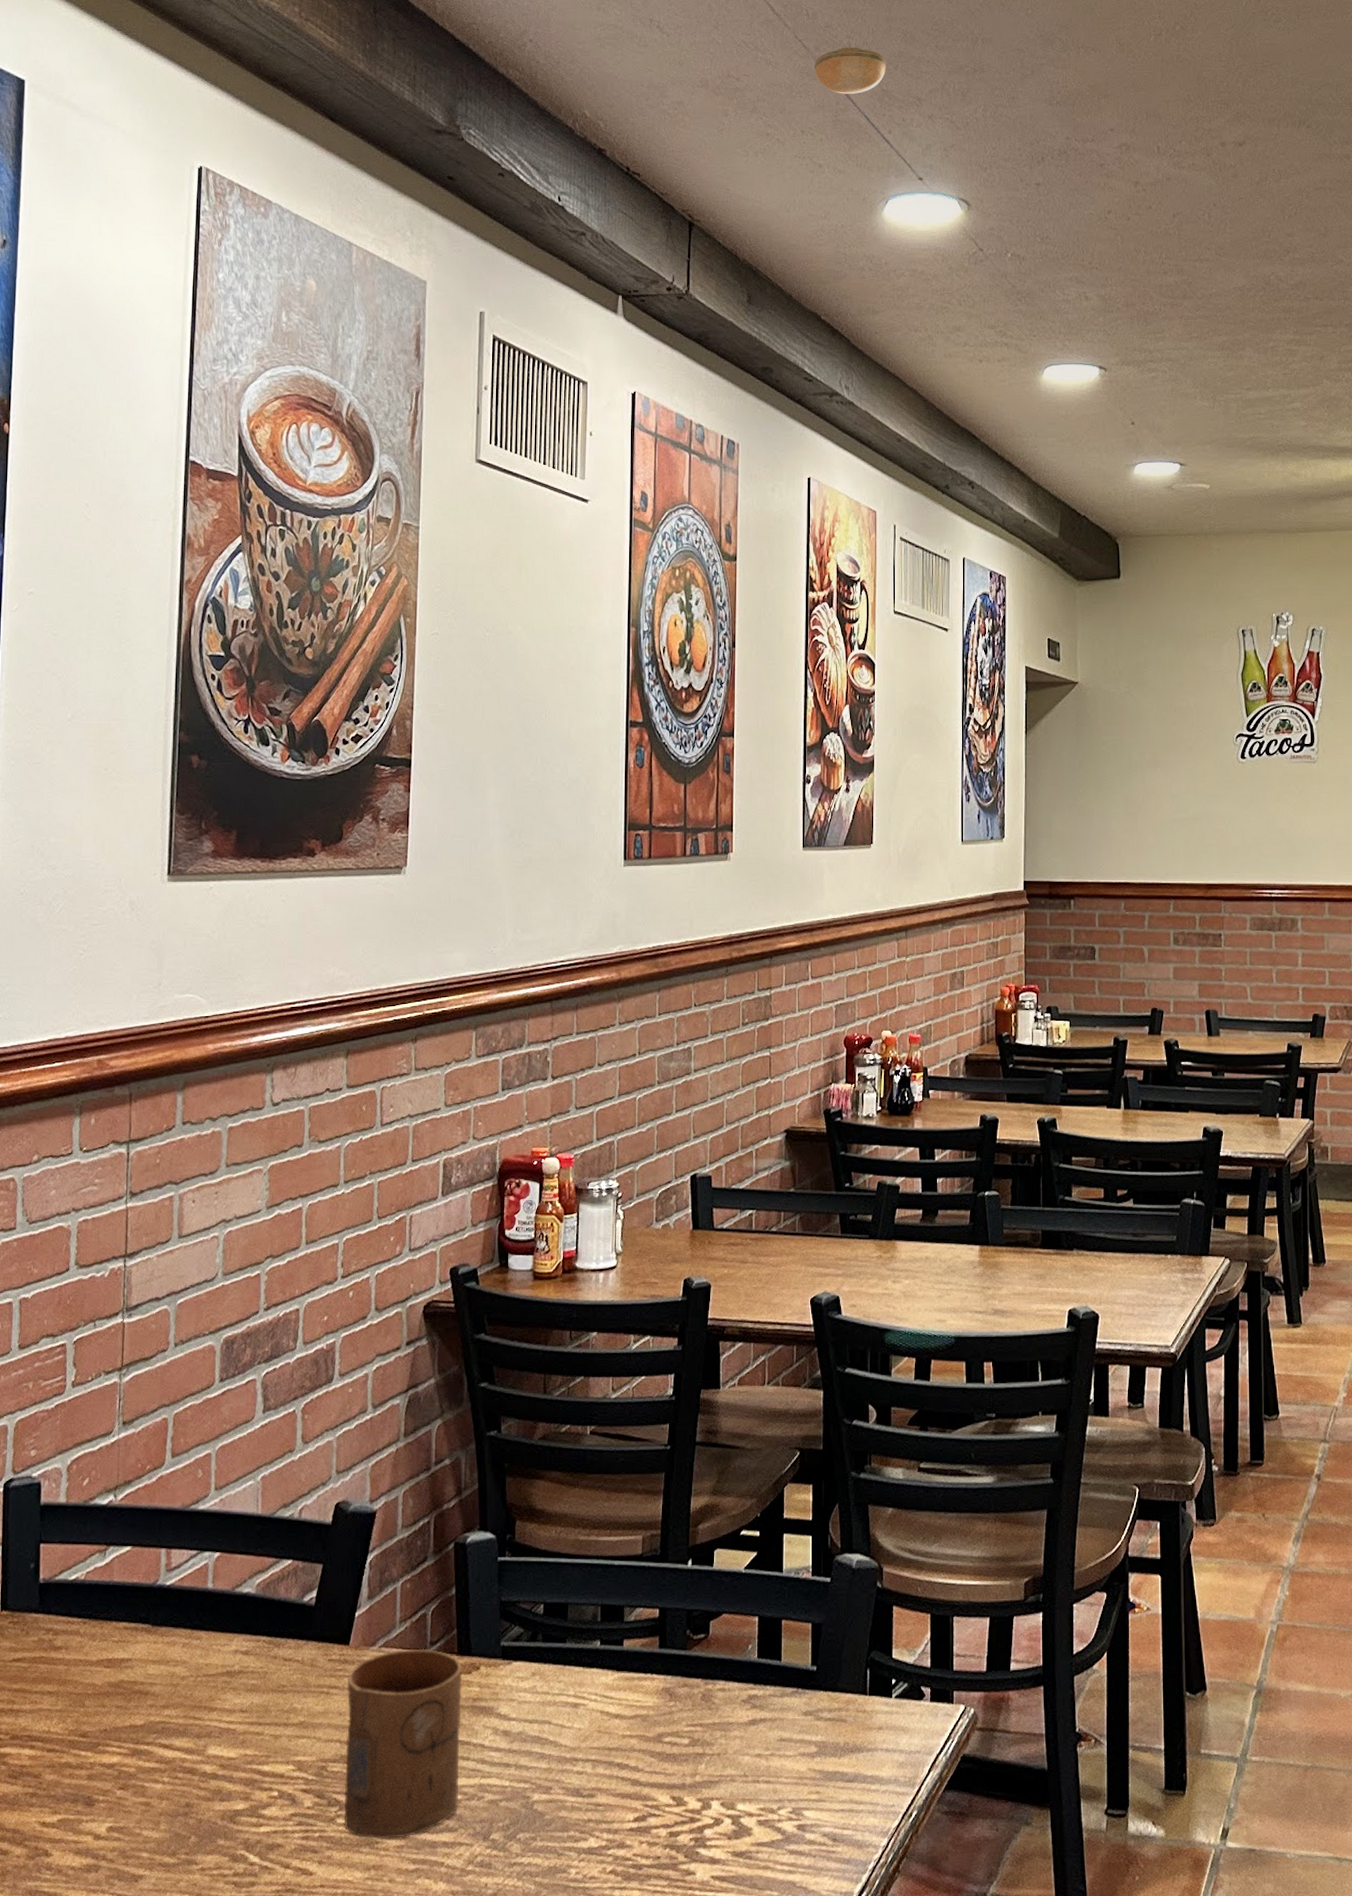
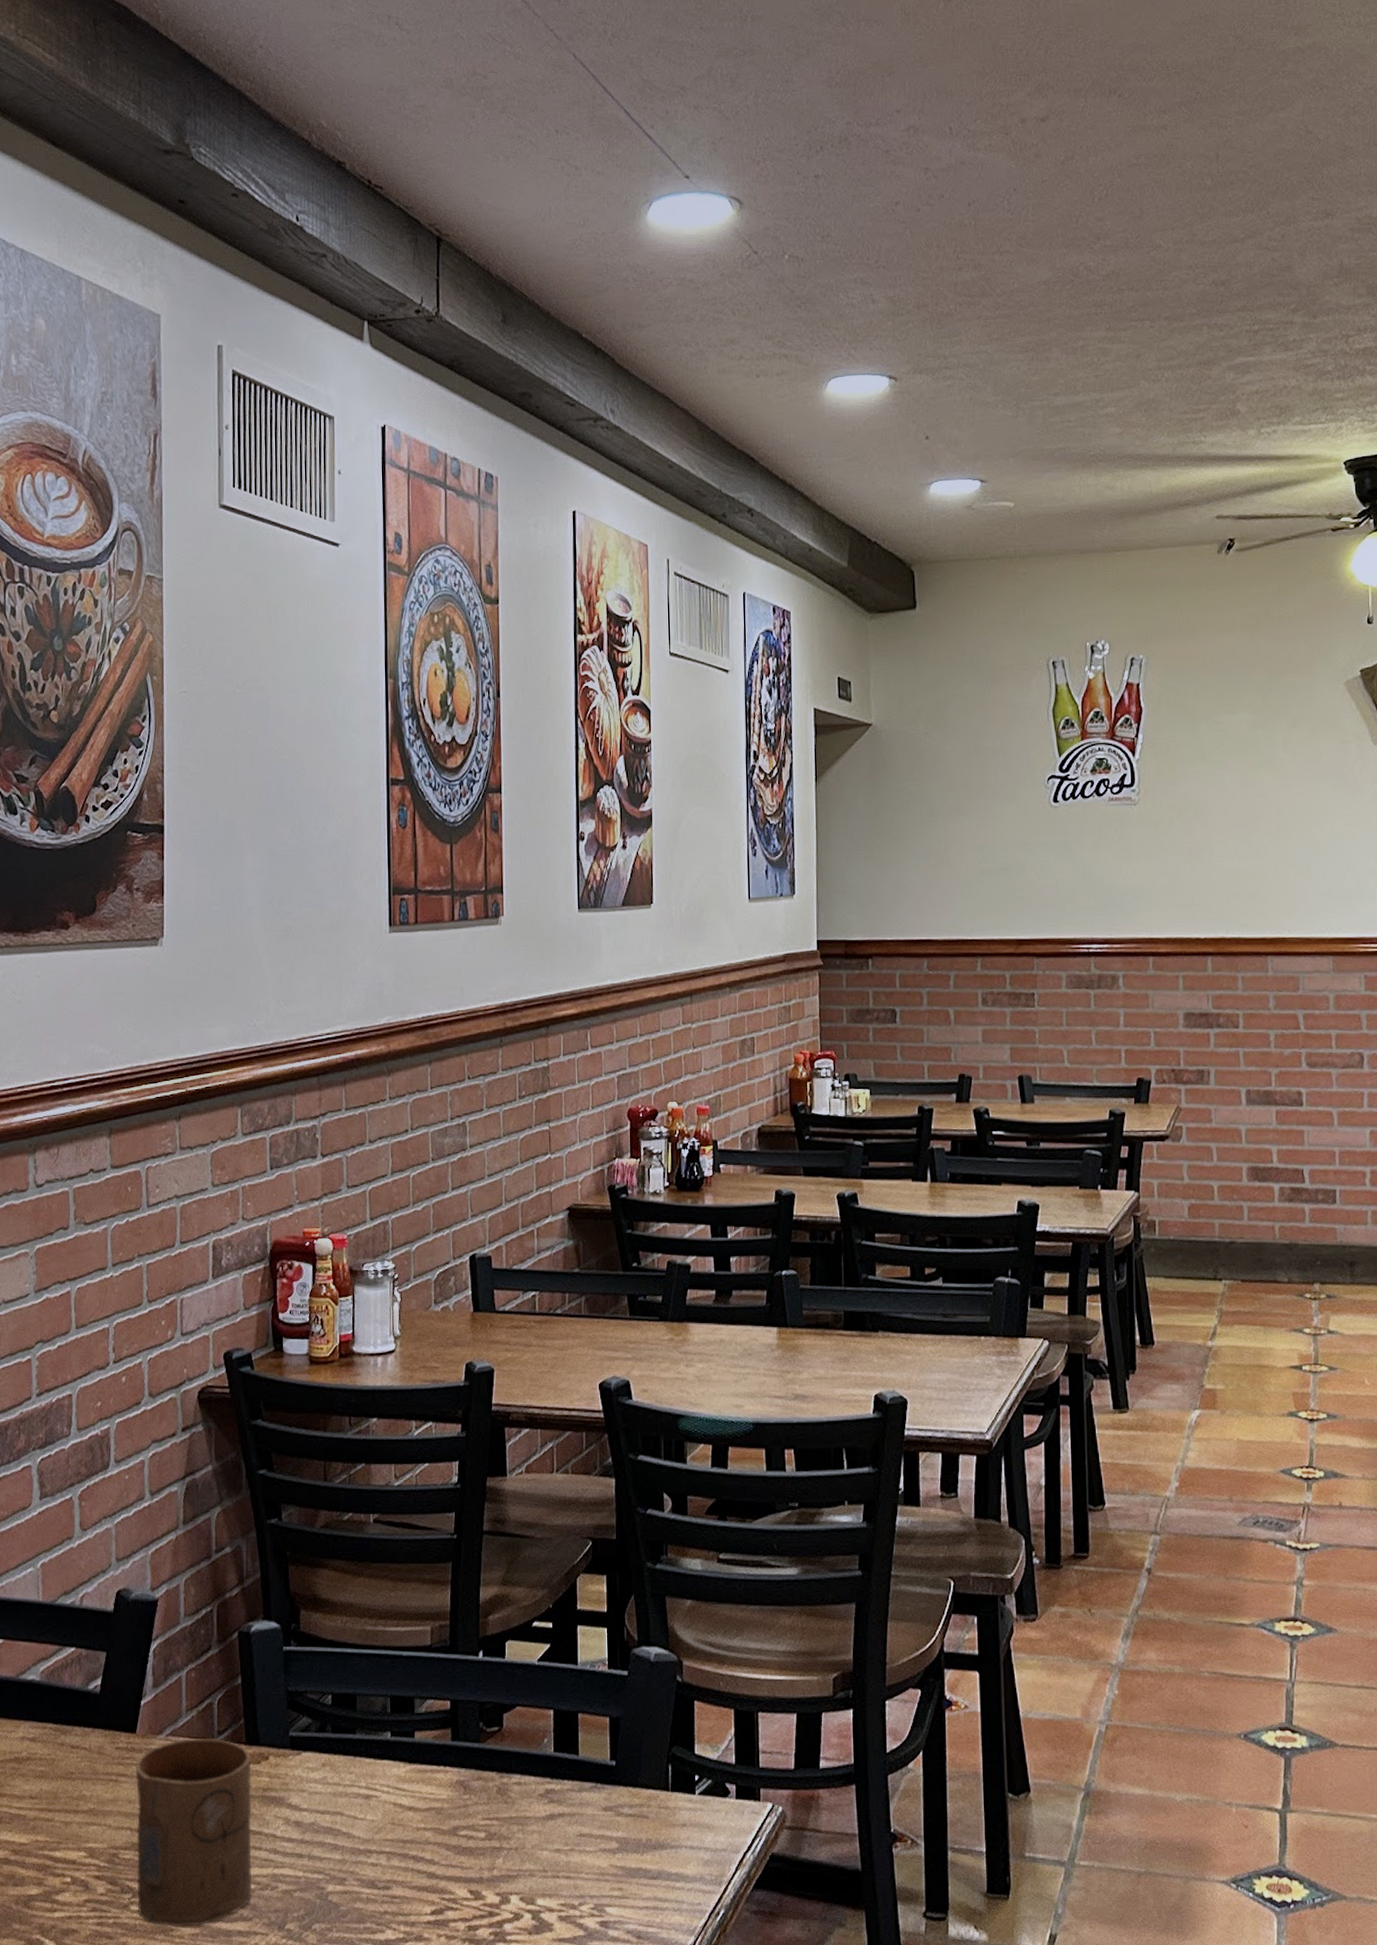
smoke detector: present [814,47,887,94] -> none [568,34,647,87]

